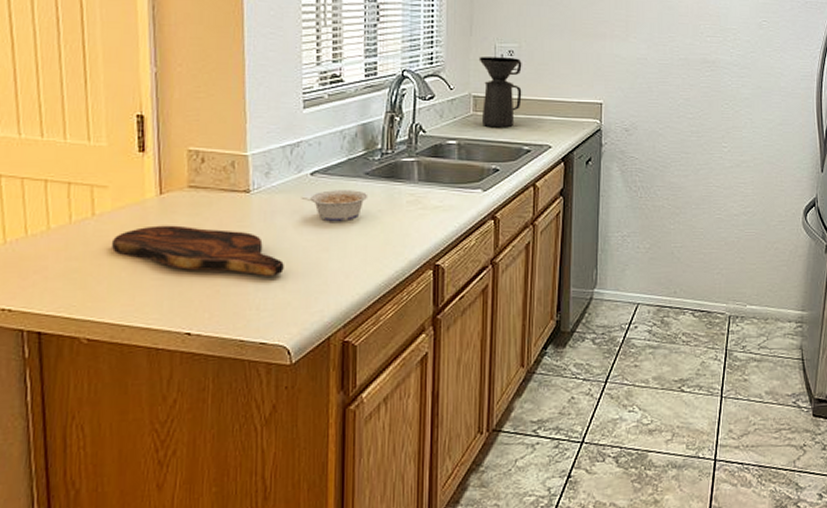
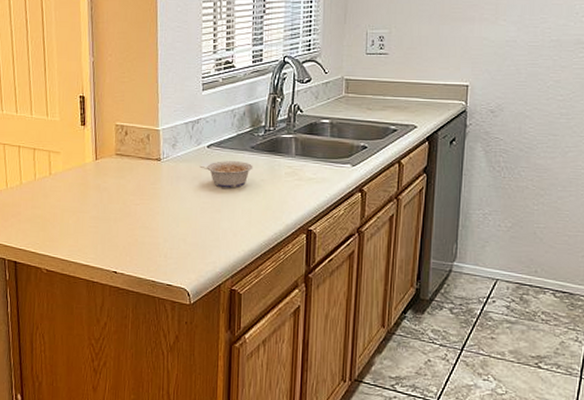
cutting board: present [111,225,284,276] -> none [62,184,186,230]
coffee maker: present [479,57,522,128] -> none [351,43,391,109]

